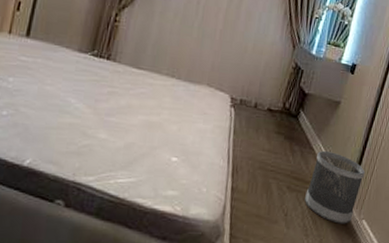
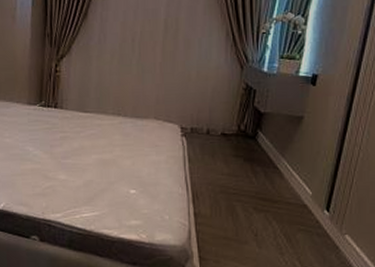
wastebasket: present [305,150,365,224] -> none [275,168,342,241]

